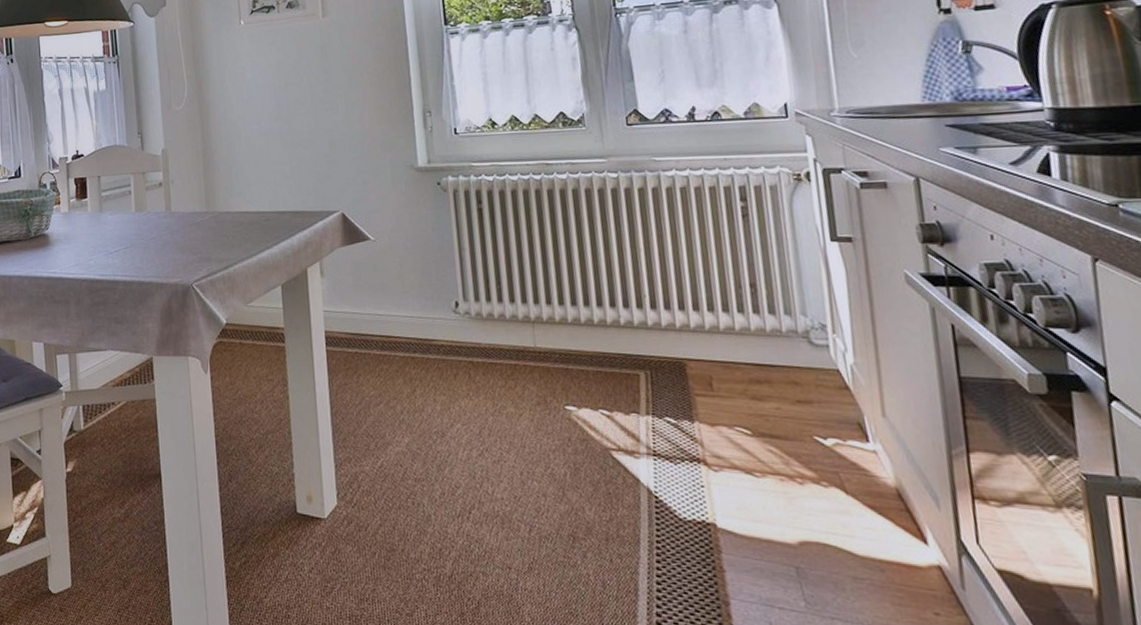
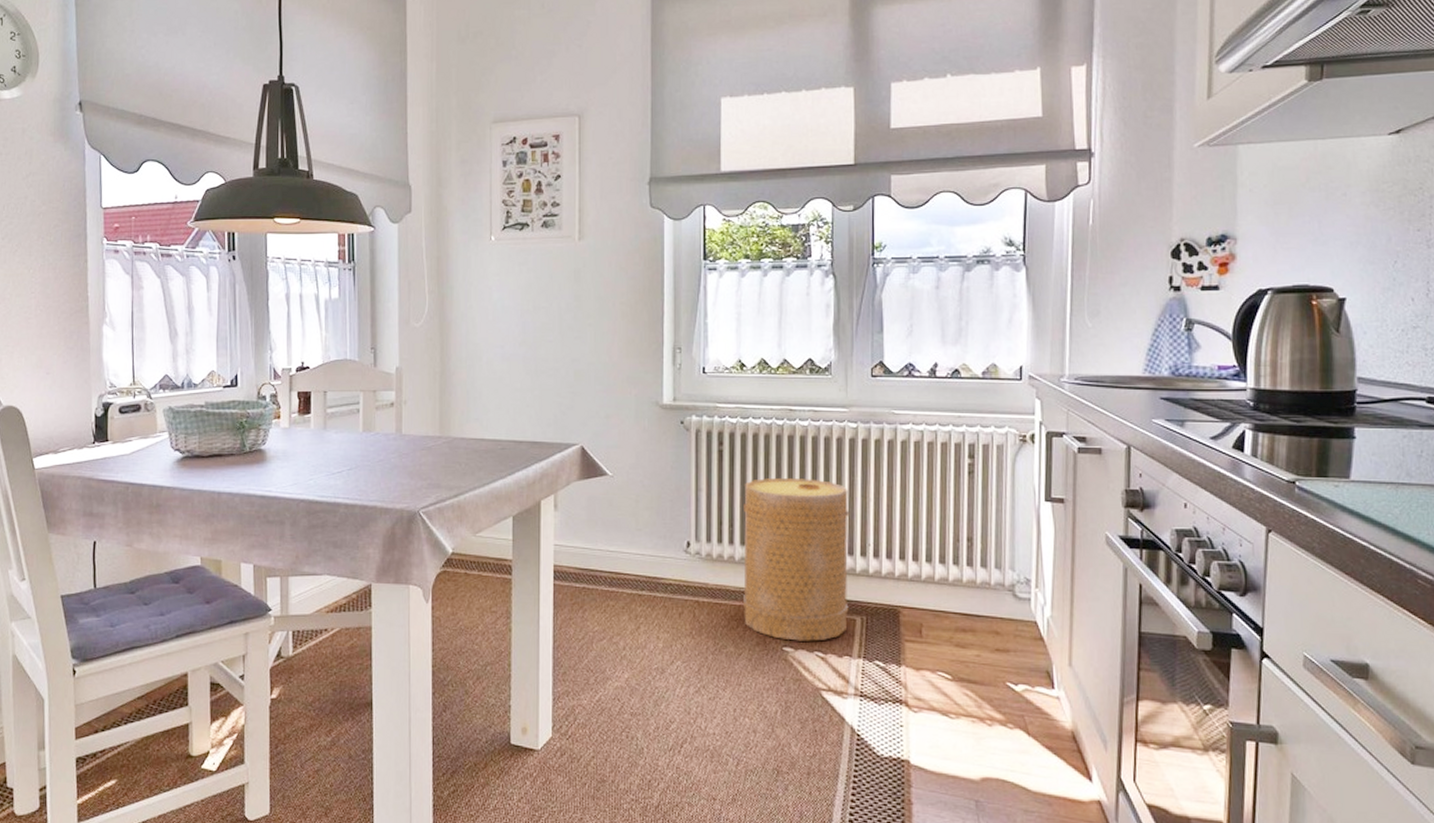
basket: none [508,232,631,399] -> present [742,478,850,641]

